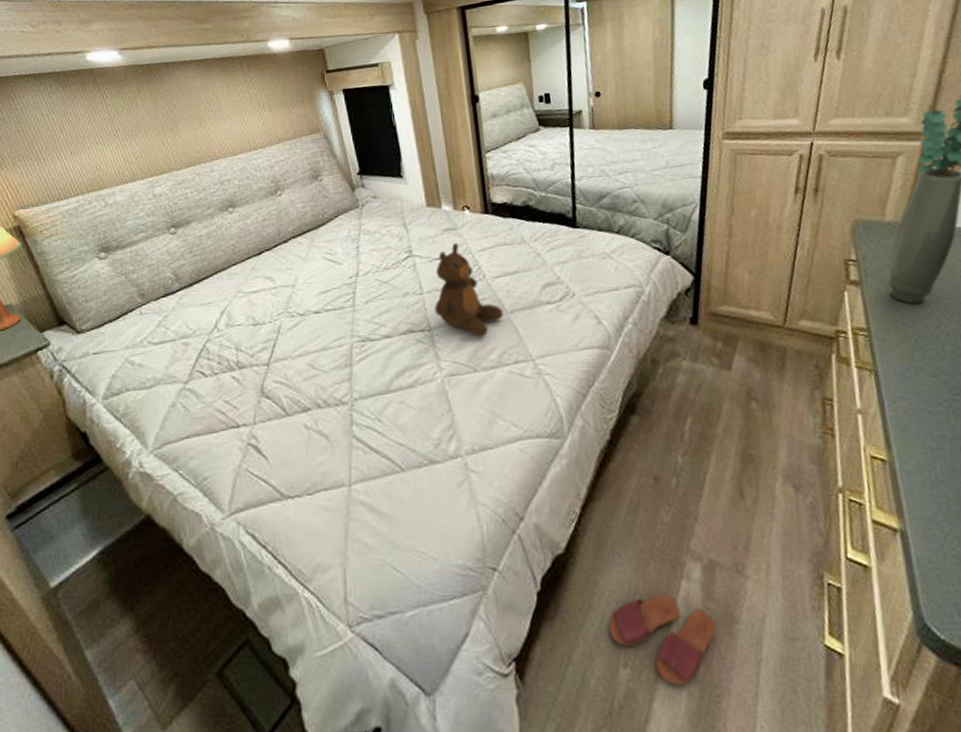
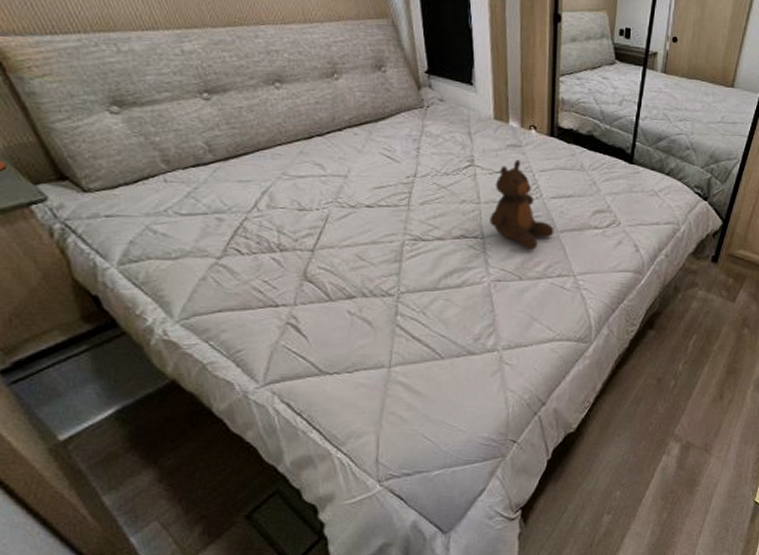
slippers: present [609,594,717,686] -> none [601,464,683,527]

